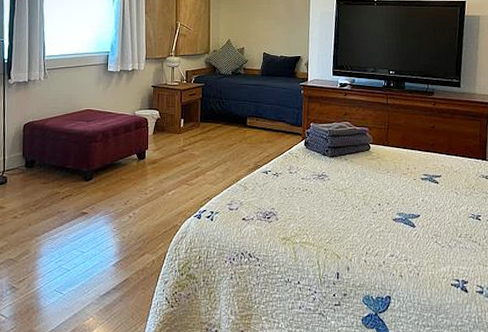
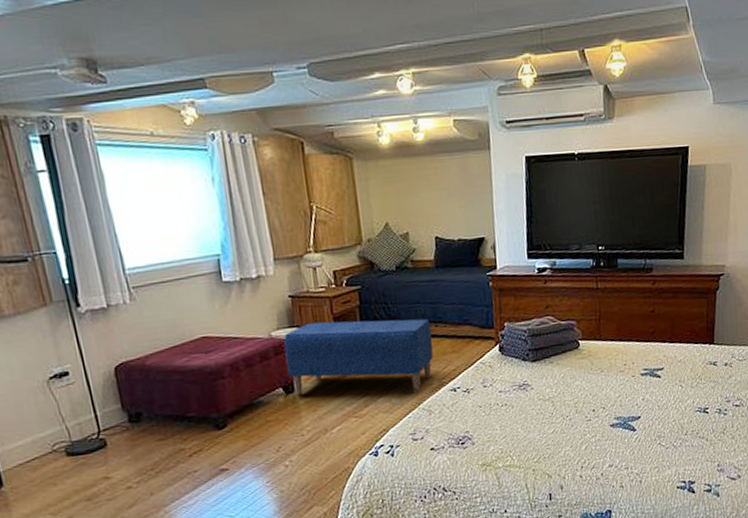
bench: none [142,107,253,171] -> present [283,318,433,396]

